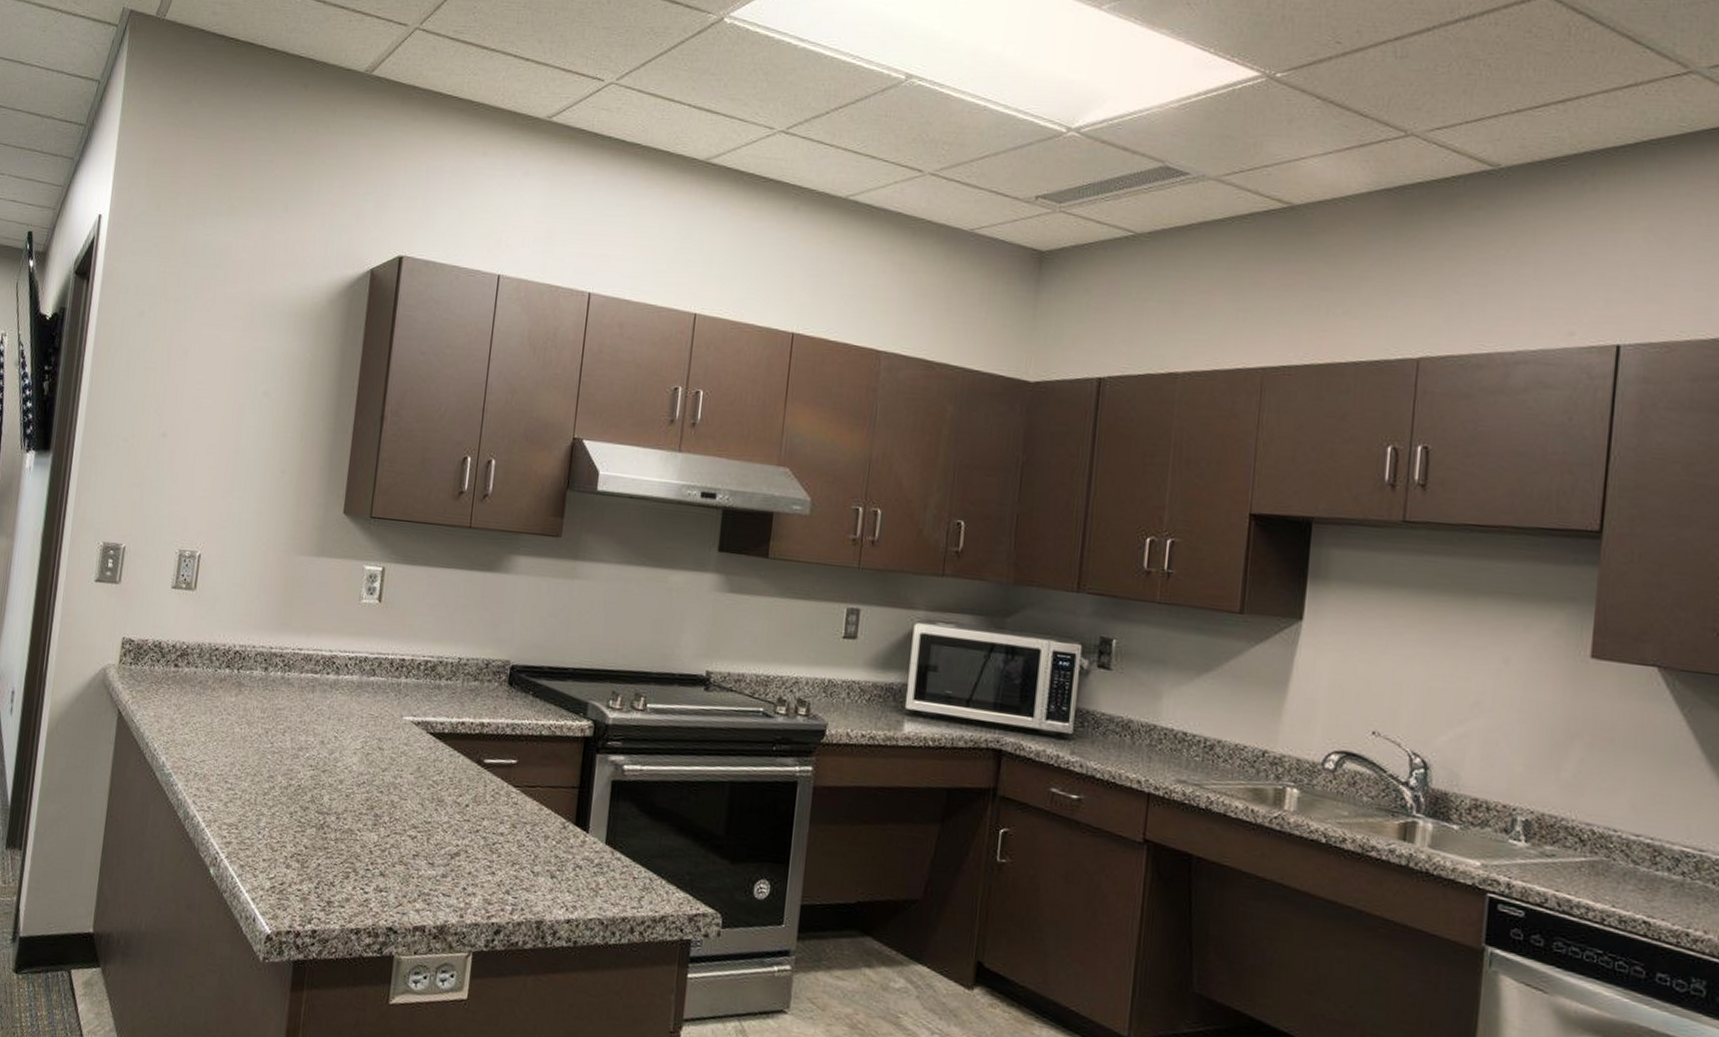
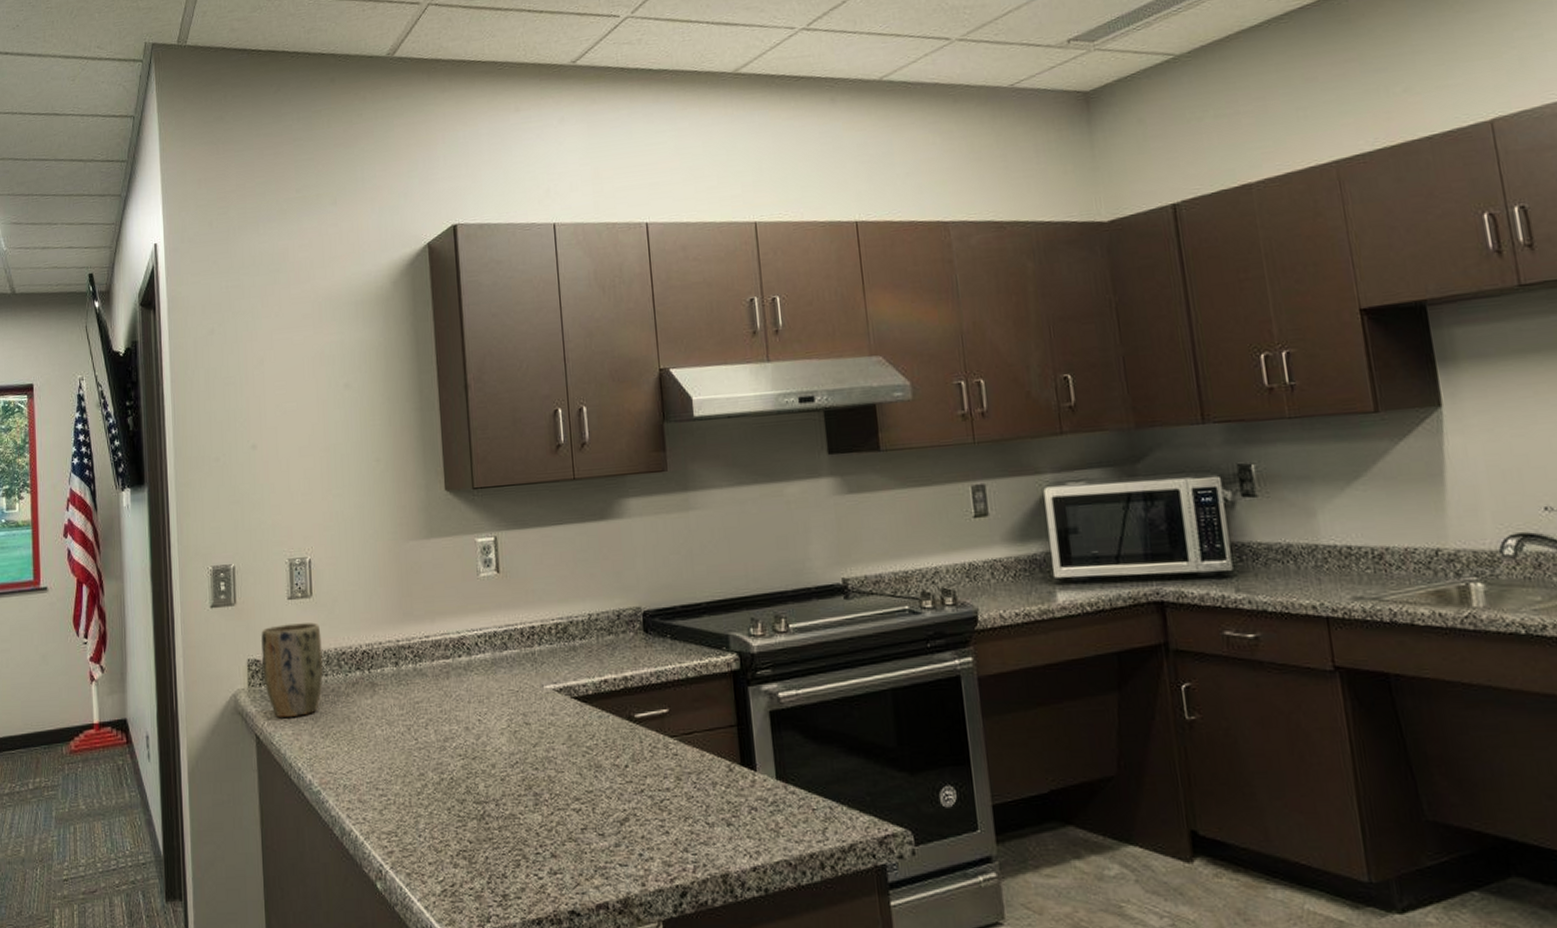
plant pot: none [135,610,198,701] -> present [260,622,323,717]

